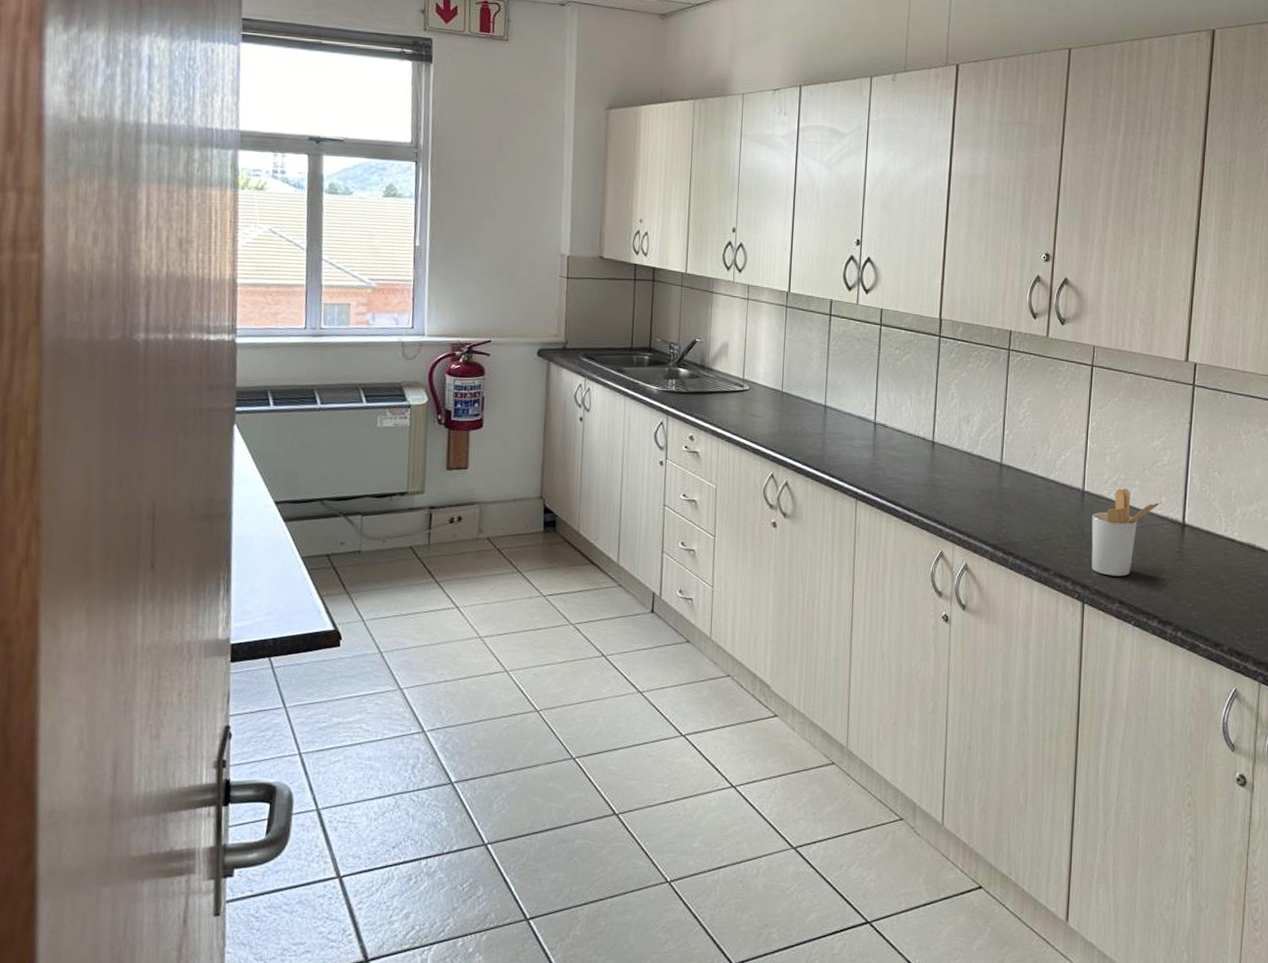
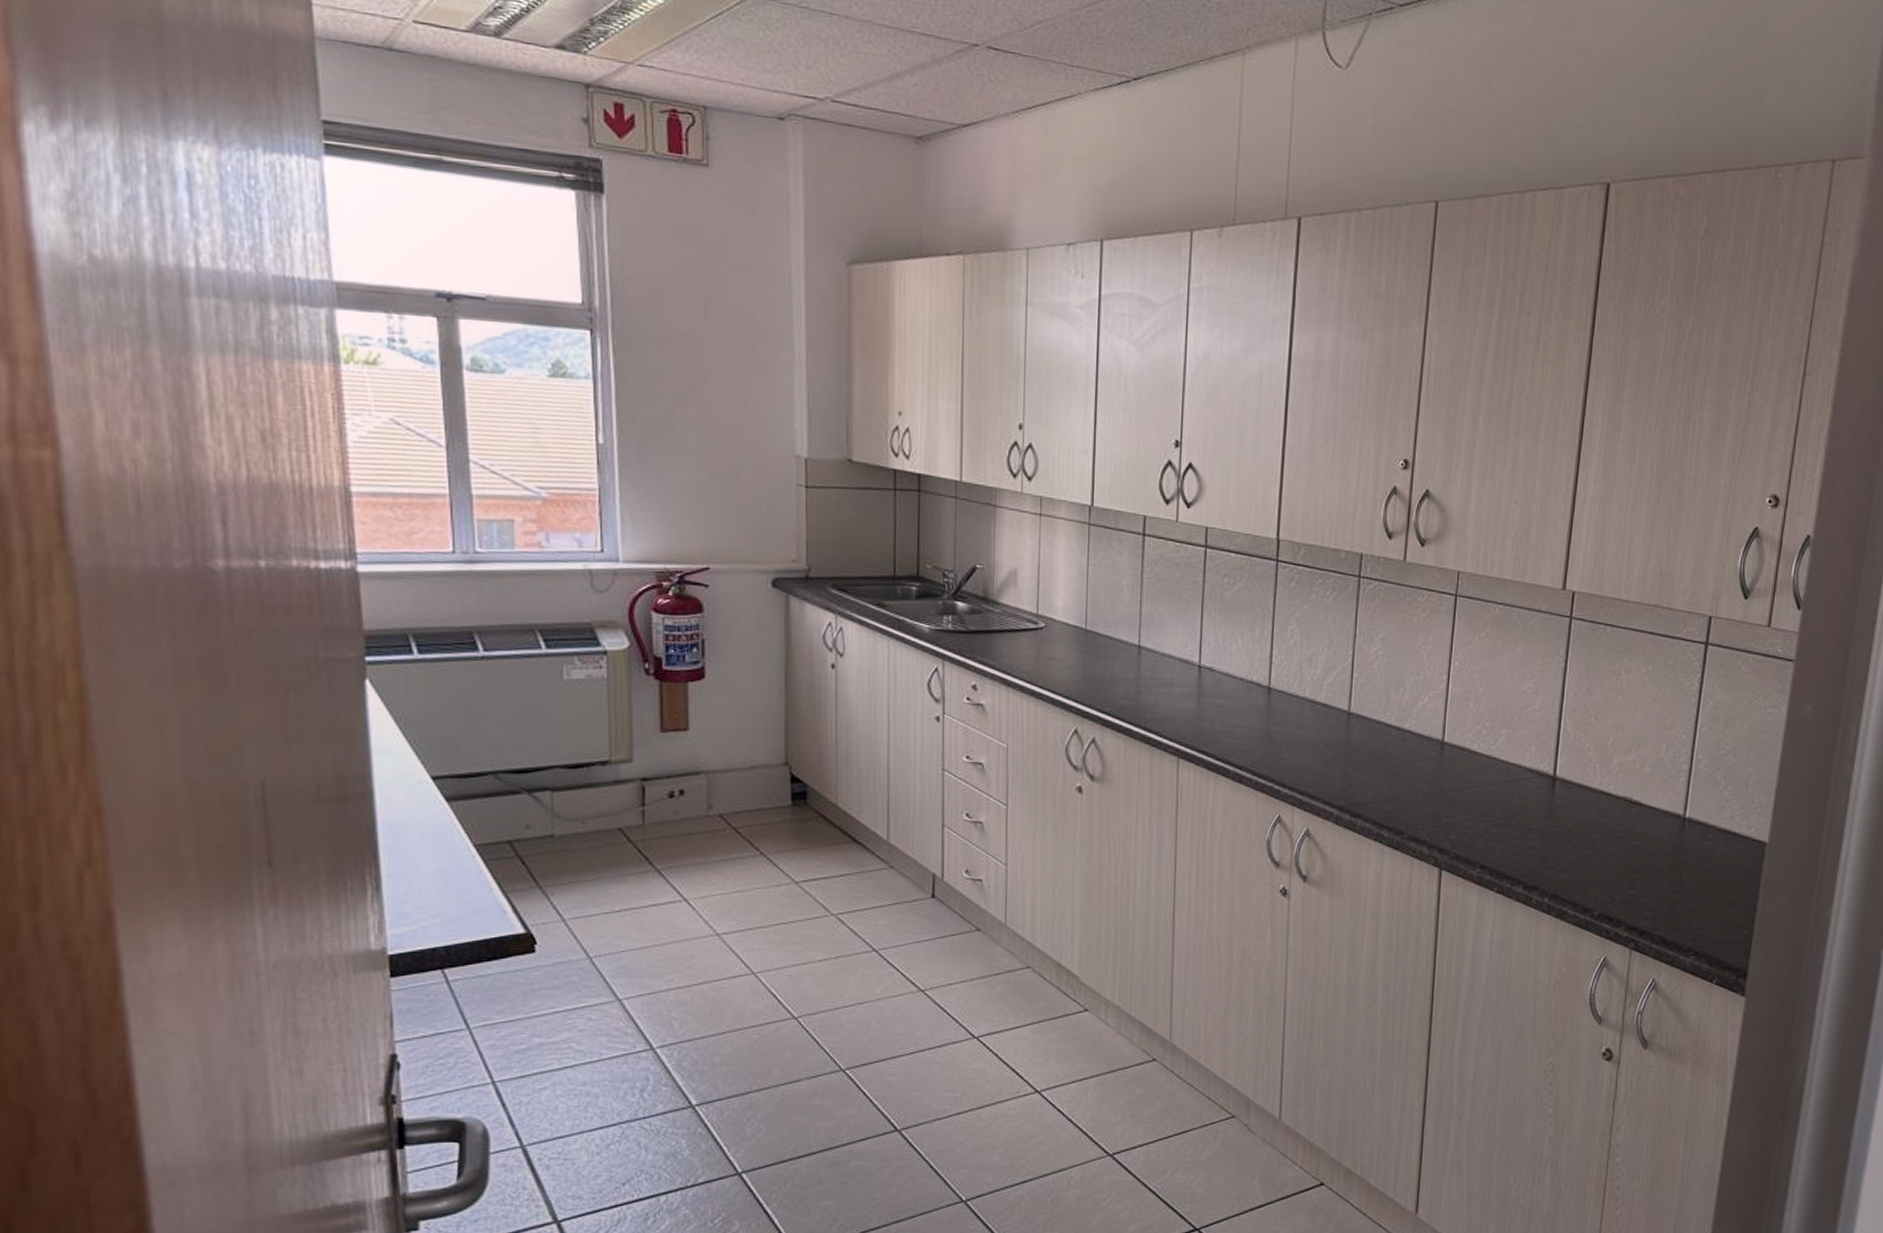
utensil holder: present [1091,488,1163,577] -> none [1450,738,1533,838]

